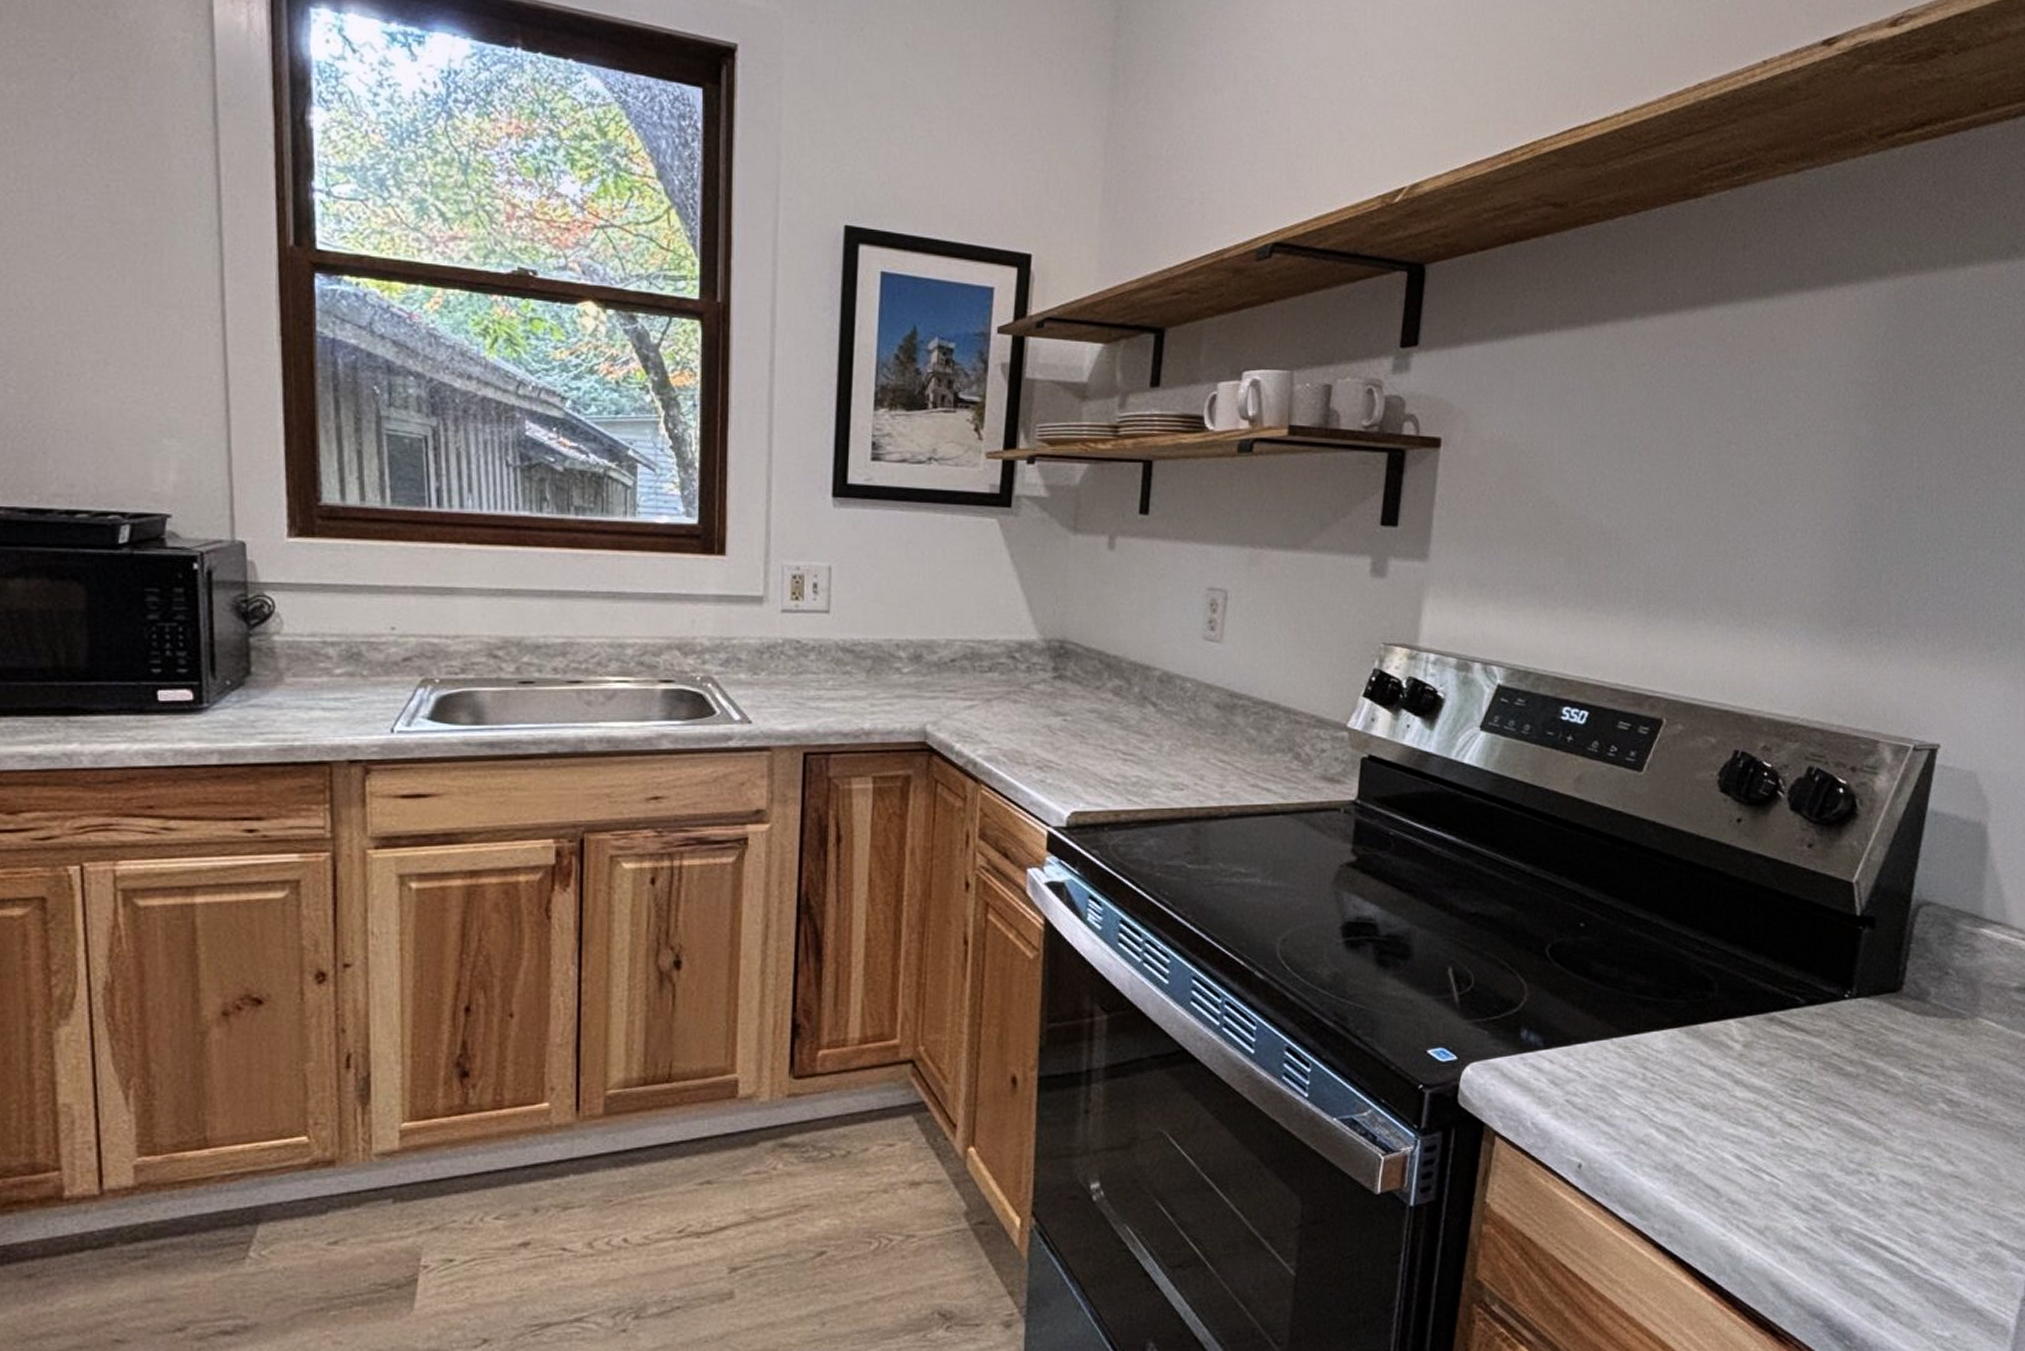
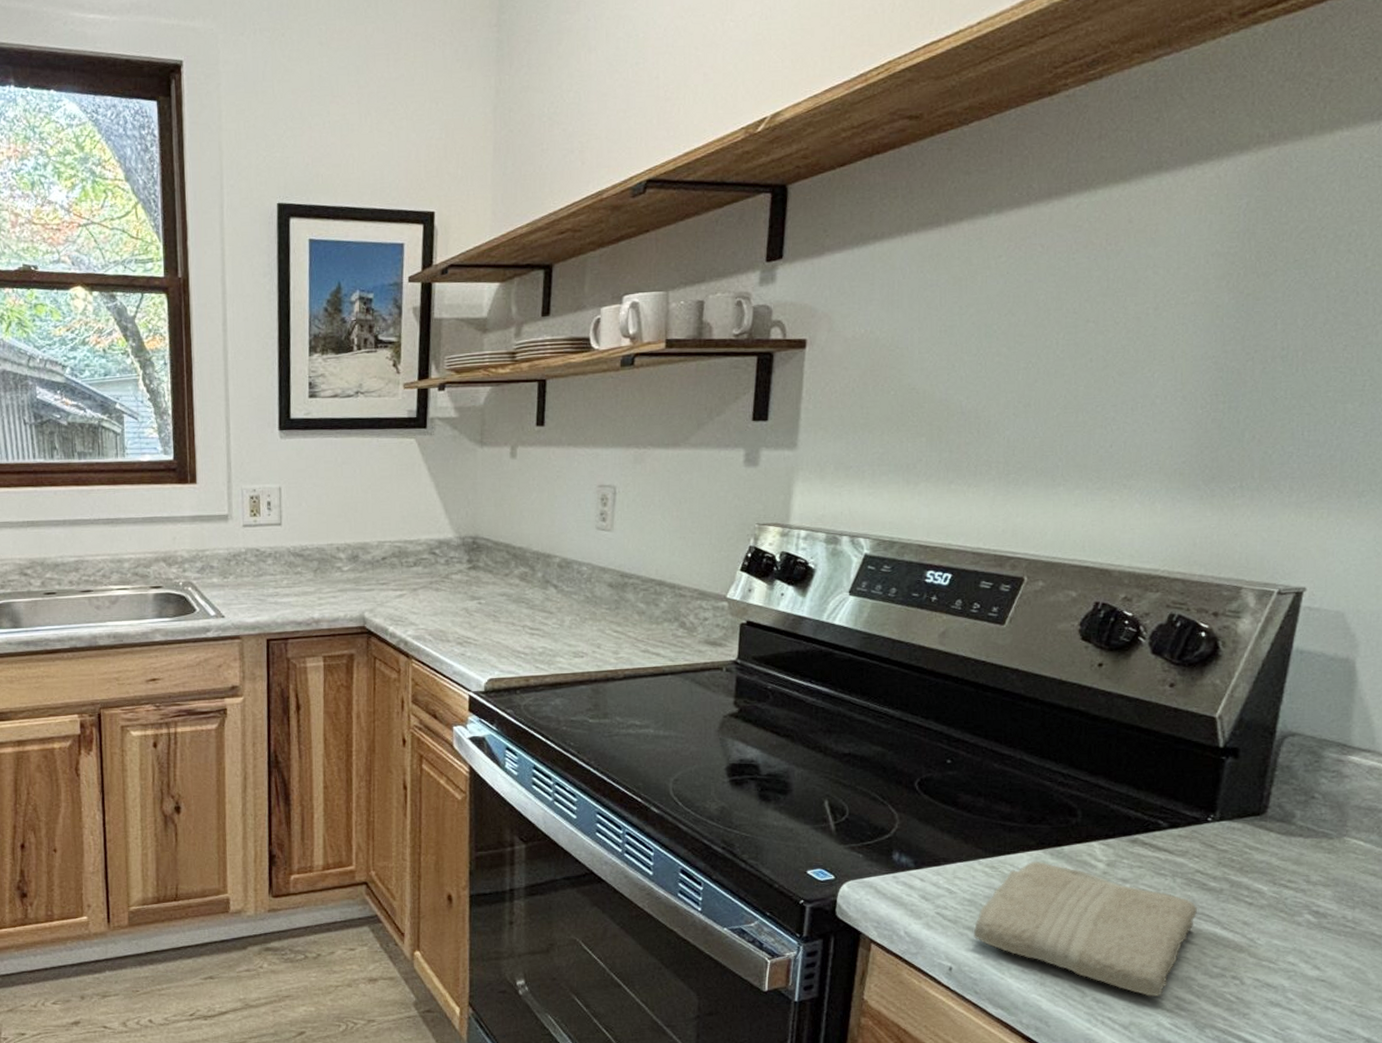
washcloth: none [1604,1040,1835,1197] -> present [973,861,1198,997]

